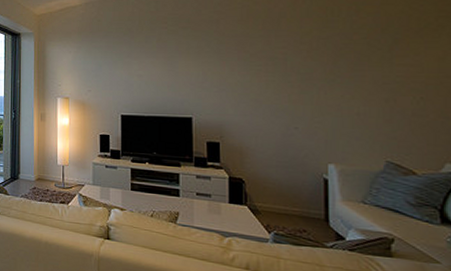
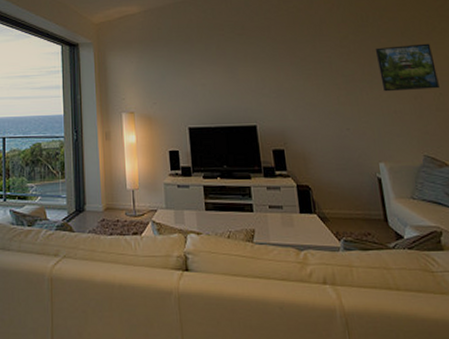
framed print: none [343,42,422,93] -> present [375,43,440,92]

